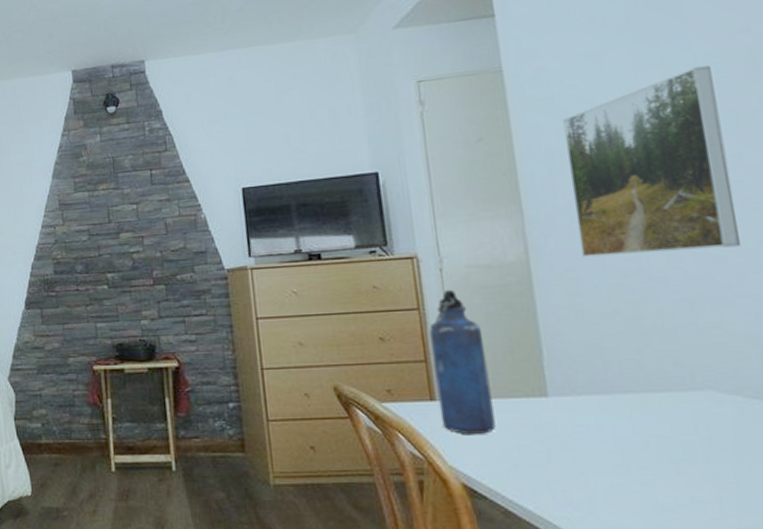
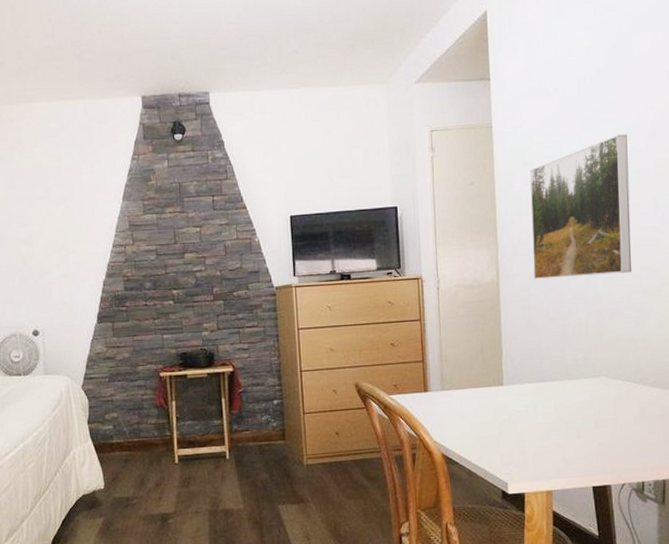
water bottle: present [429,289,496,434] -> none [427,304,467,417]

